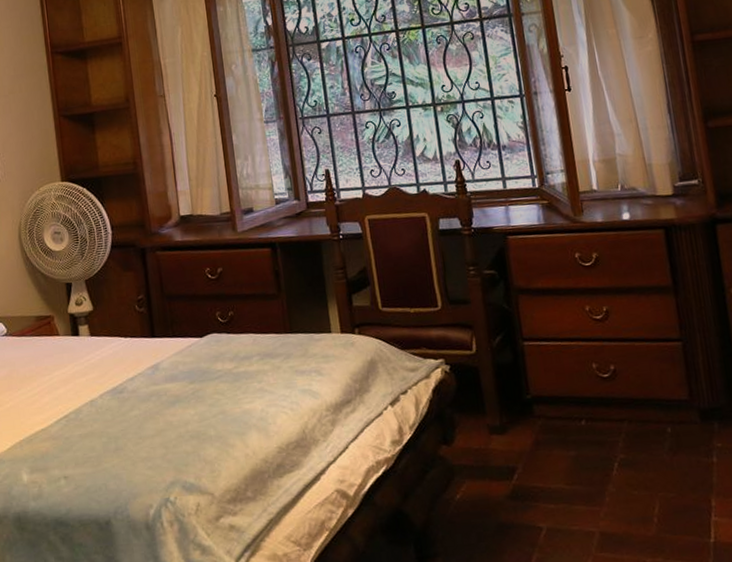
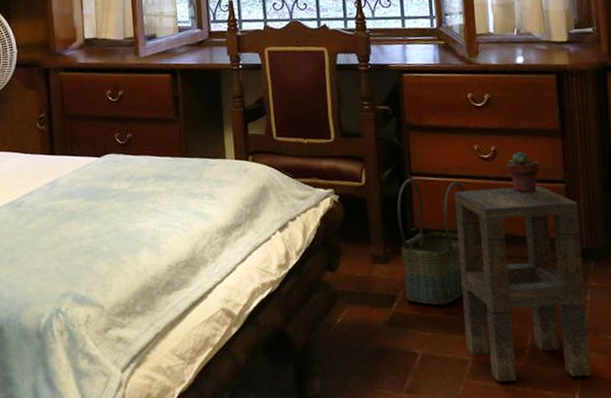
basket: none [510,344,586,476] -> present [397,178,464,306]
side table: none [568,344,724,554] -> present [454,185,592,382]
potted succulent: none [620,311,655,354] -> present [506,152,540,193]

